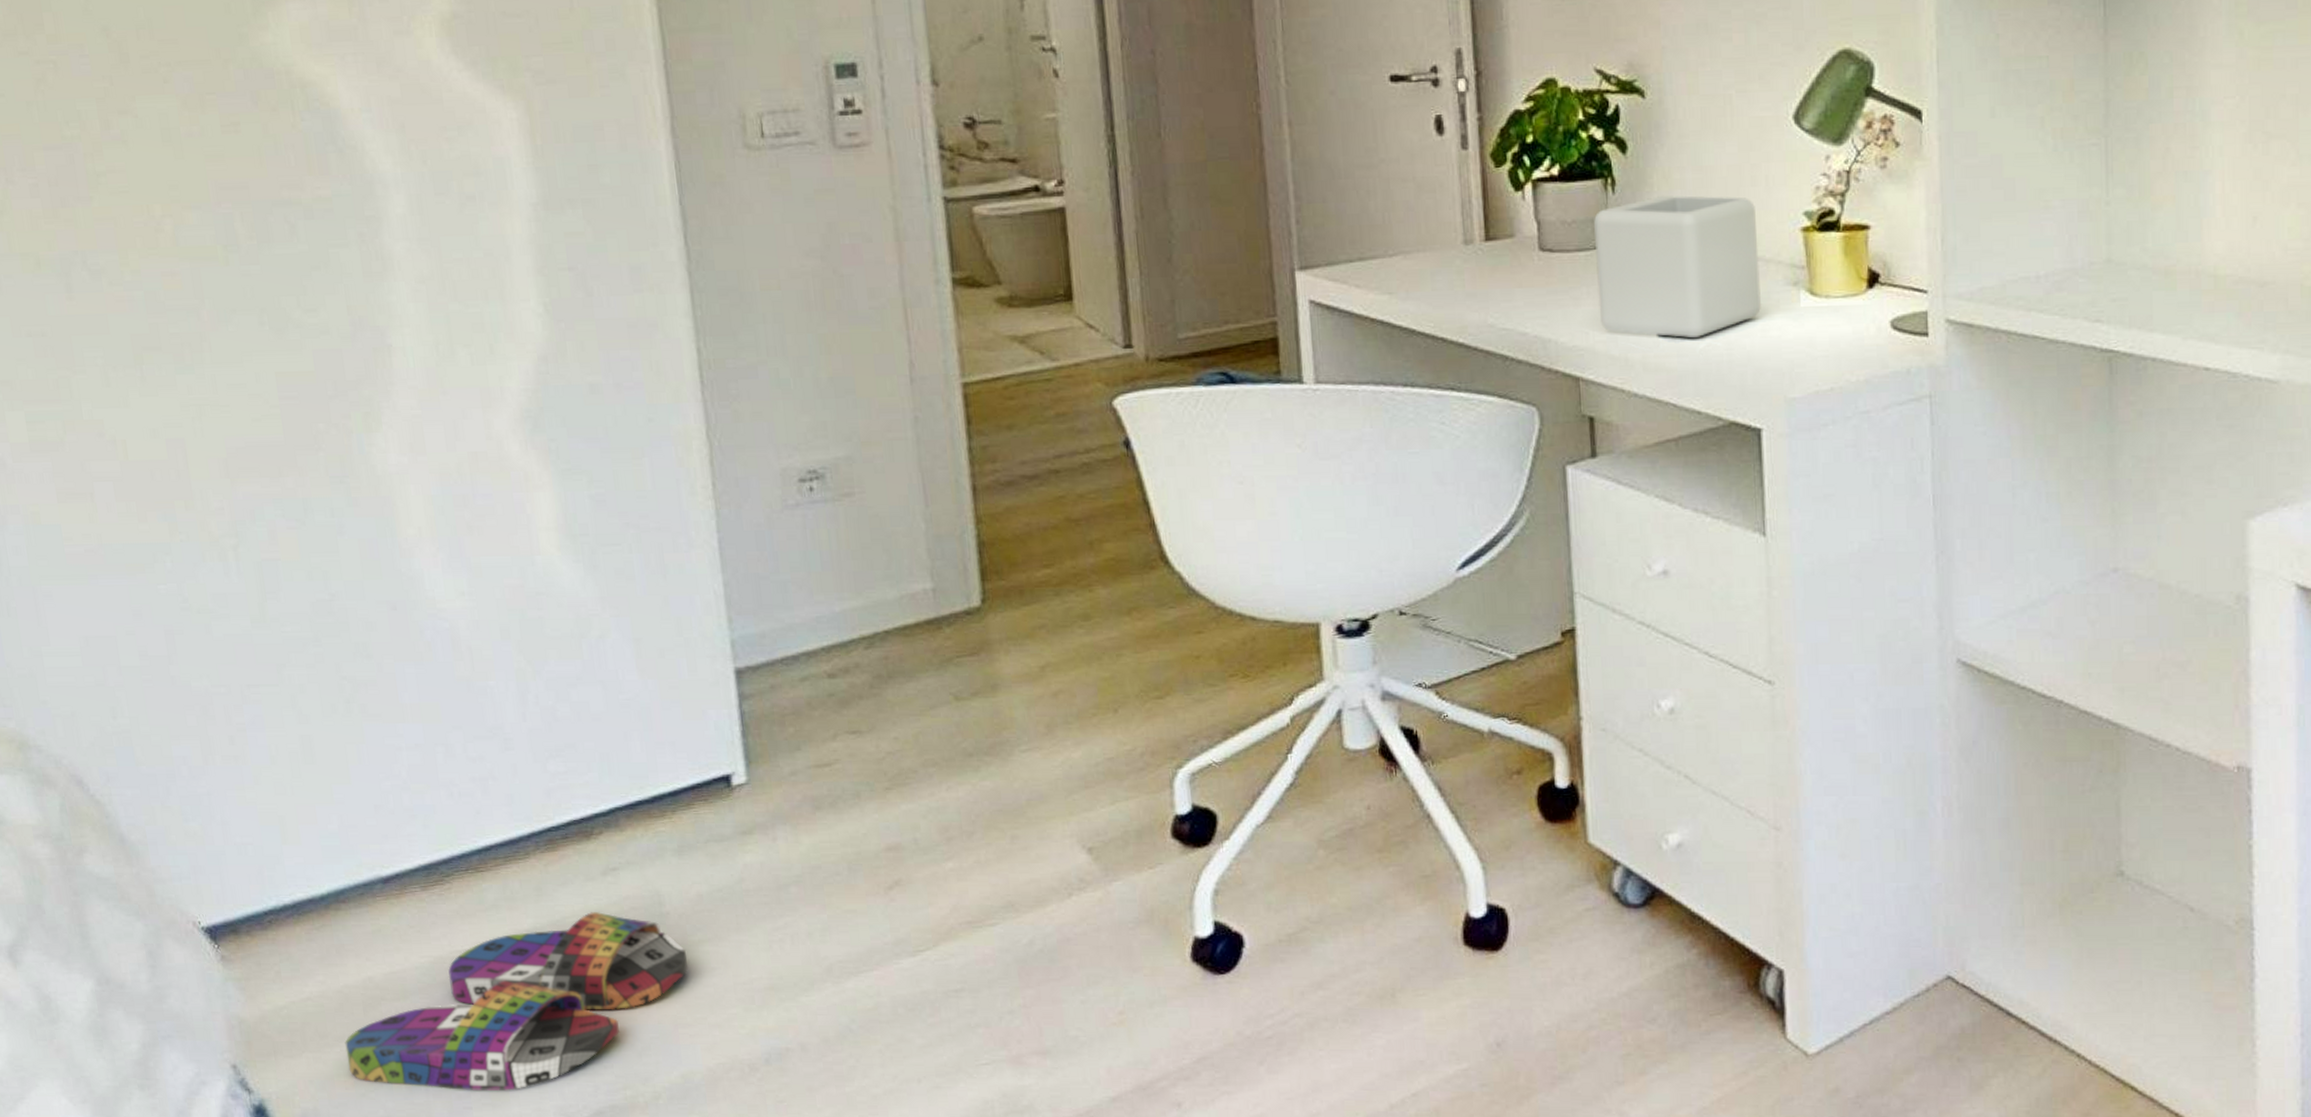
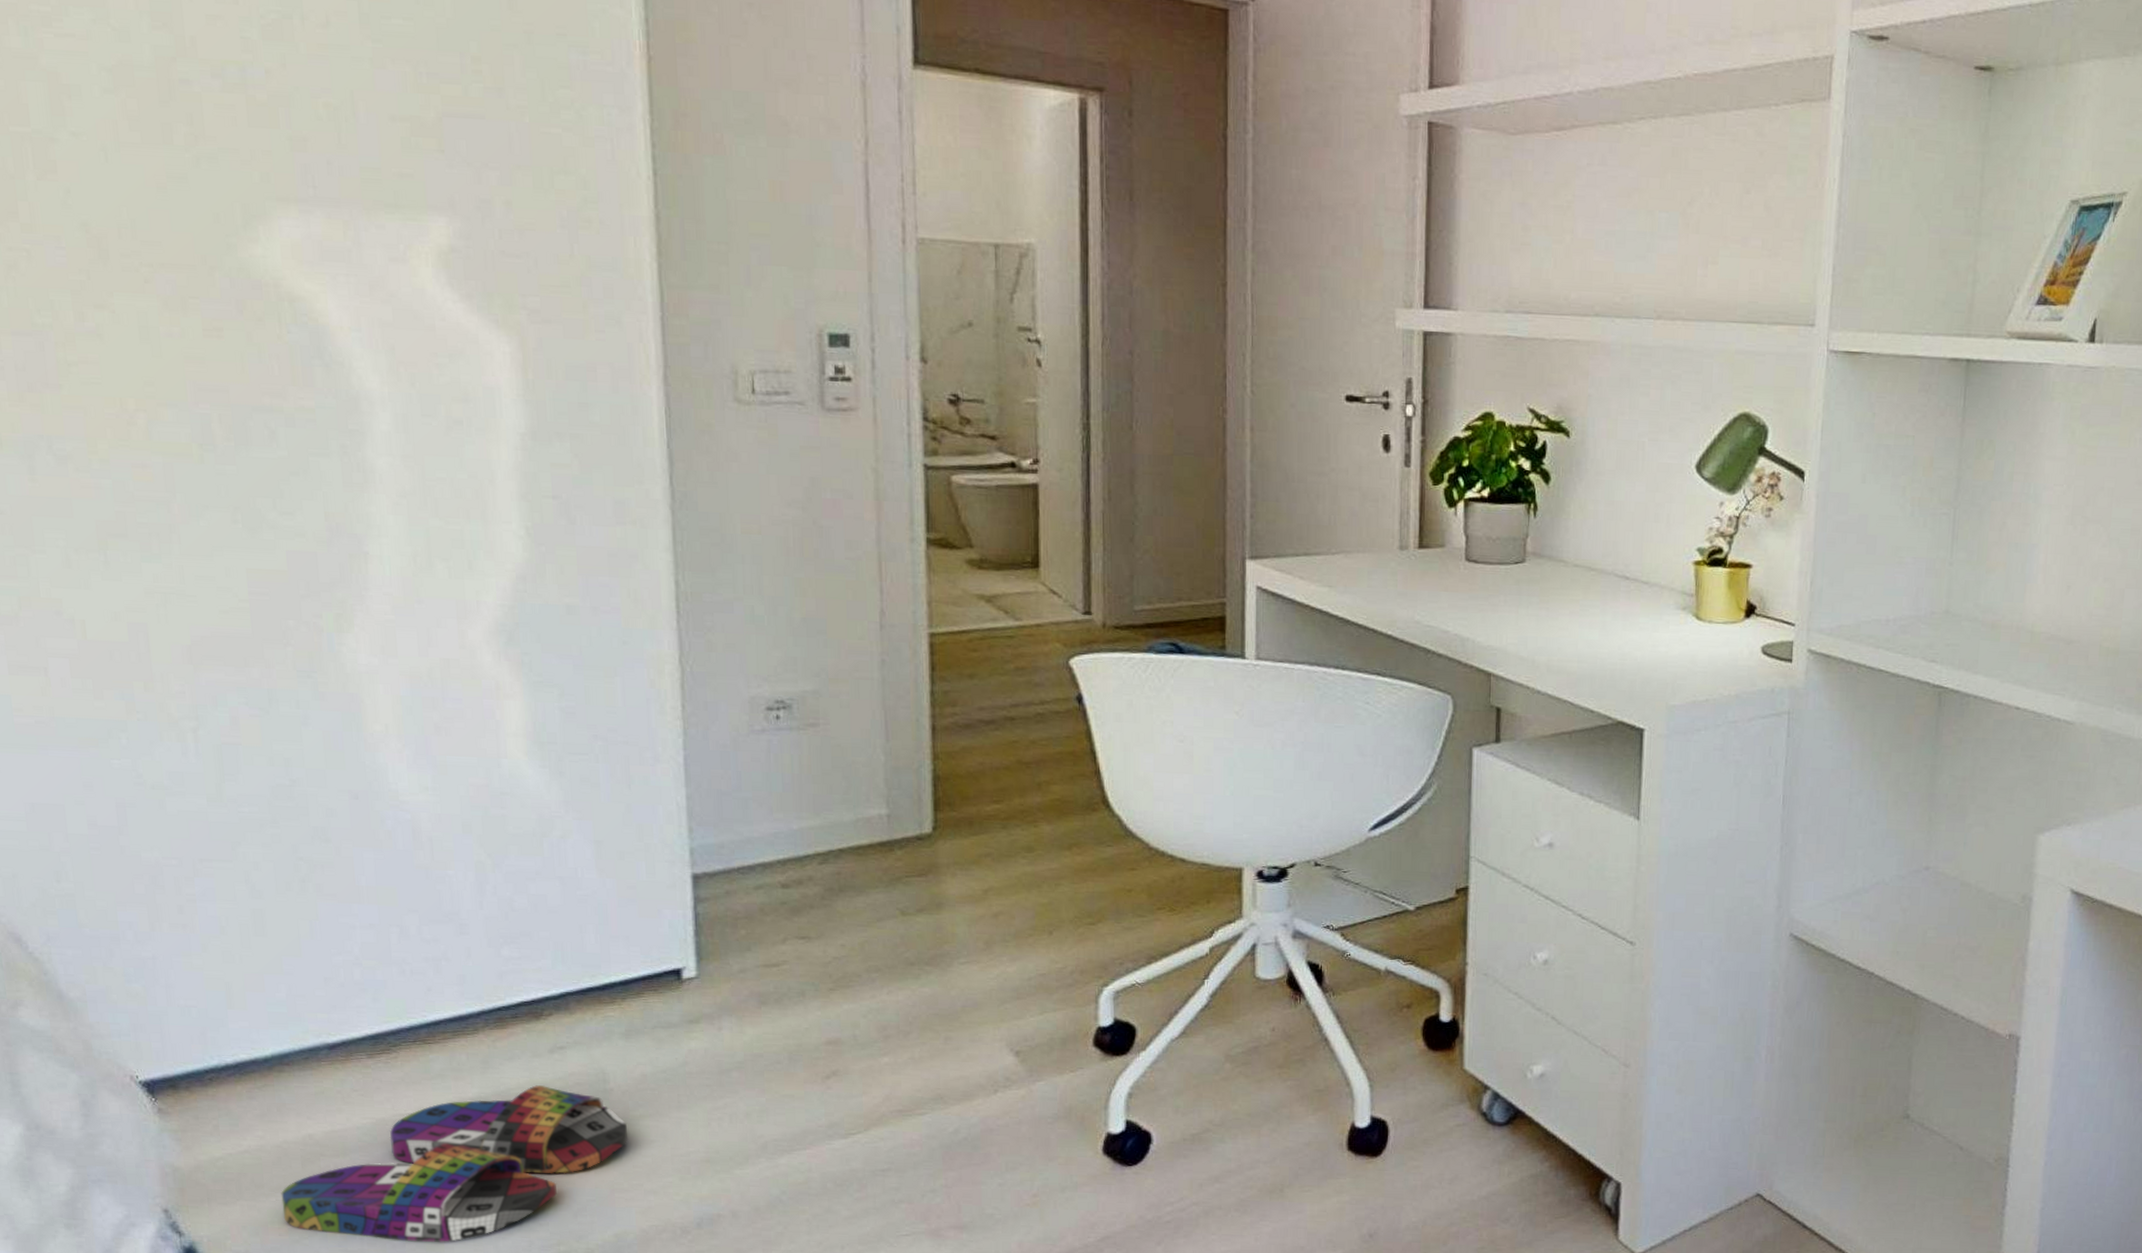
desk organizer: present [1594,195,1761,338] -> none [1513,523,1656,647]

